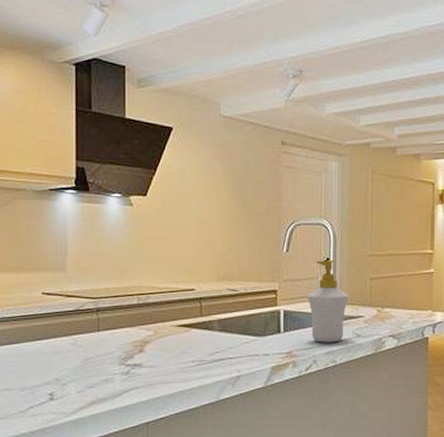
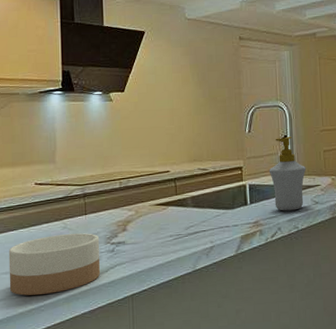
bowl: none [10,352,113,415] -> present [8,233,101,296]

